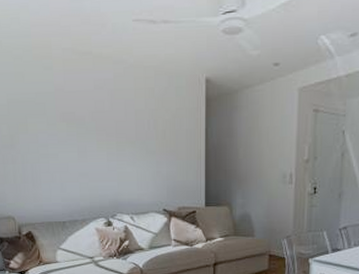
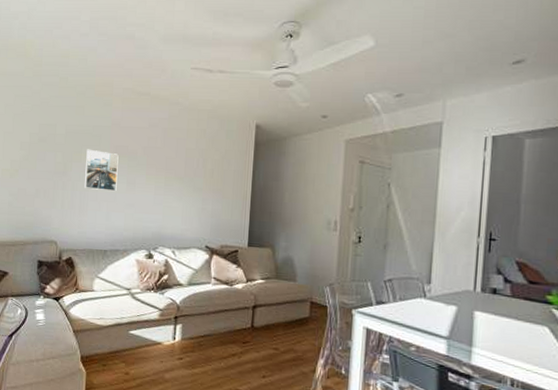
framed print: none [32,118,68,162] -> present [85,149,119,192]

